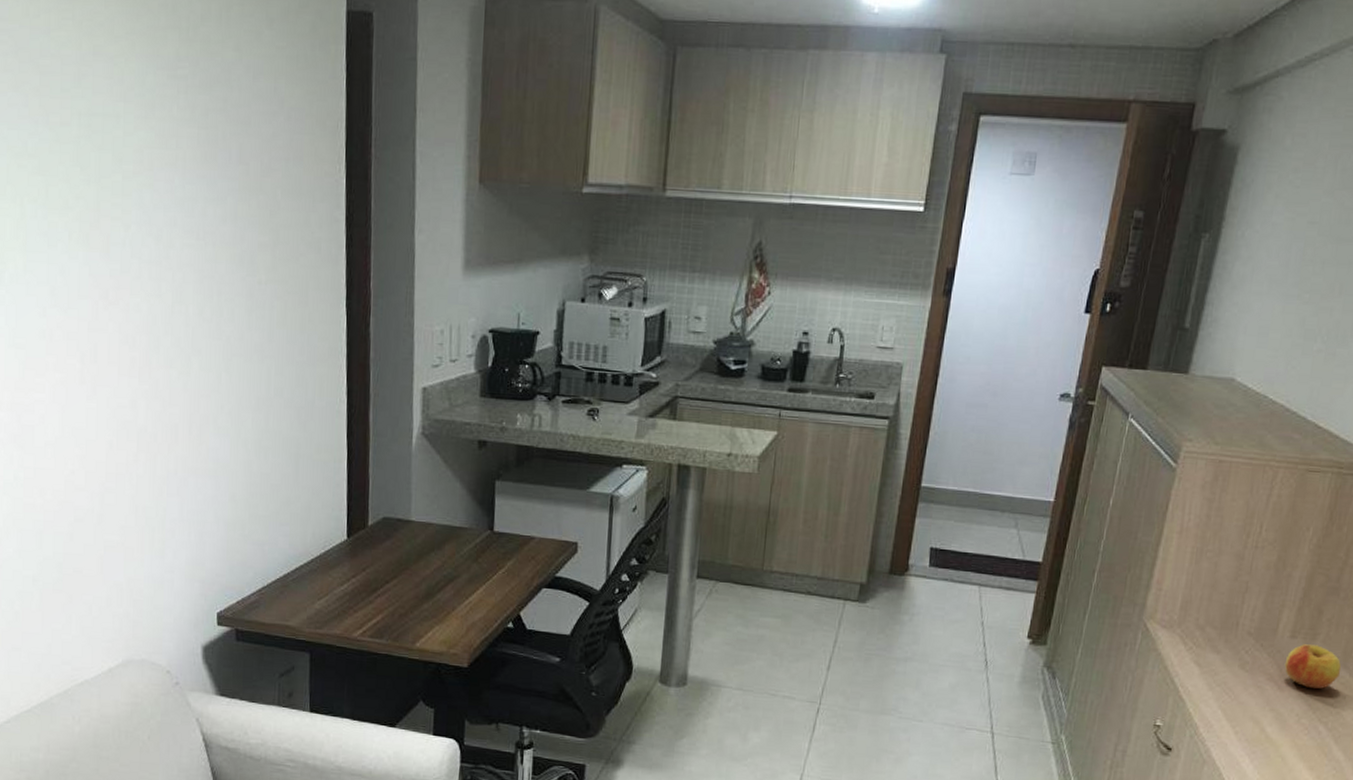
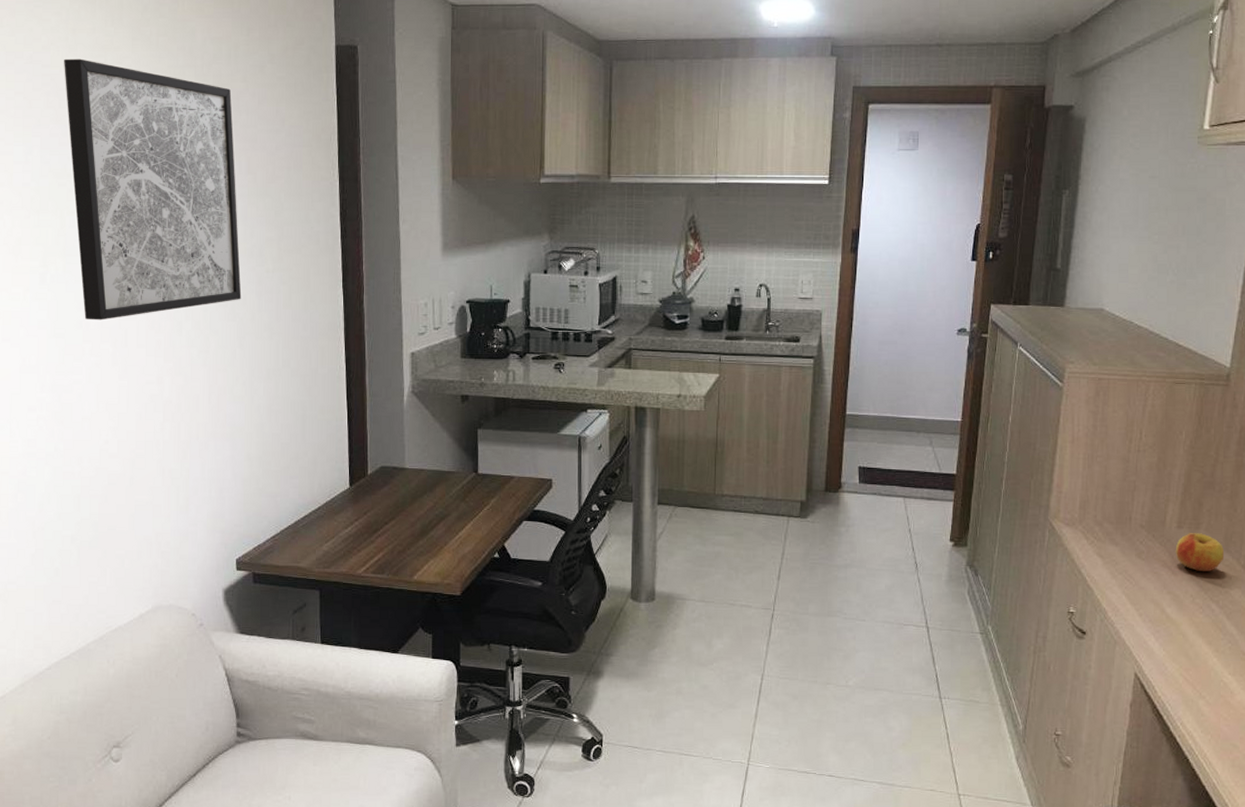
wall art: none [24,11,229,331] -> present [64,58,242,321]

